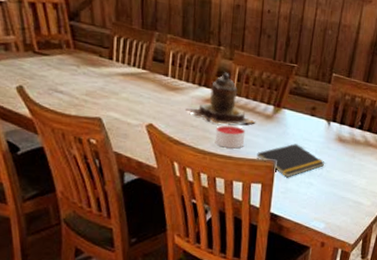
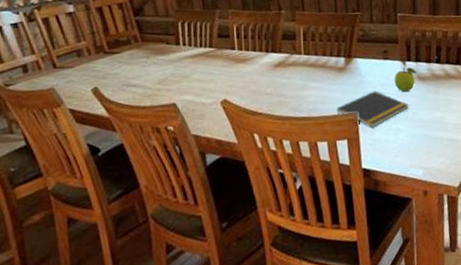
teapot: present [186,72,256,124] -> none [257,34,329,87]
candle: present [215,125,246,149] -> none [290,84,322,109]
fruit: none [316,127,340,150] -> present [394,67,418,92]

